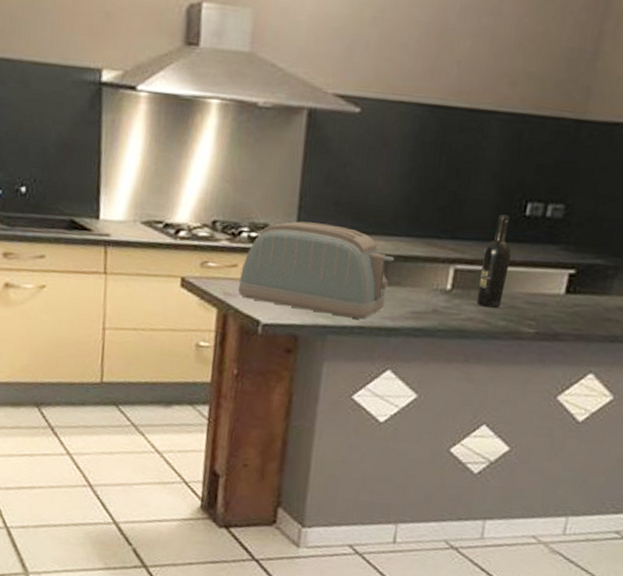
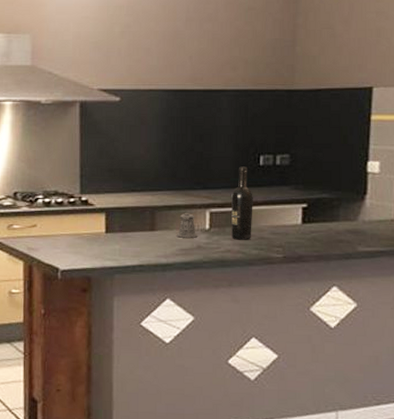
toaster: present [237,221,395,319] -> none [38,186,161,259]
pepper shaker: none [409,267,436,300] -> present [176,213,197,238]

